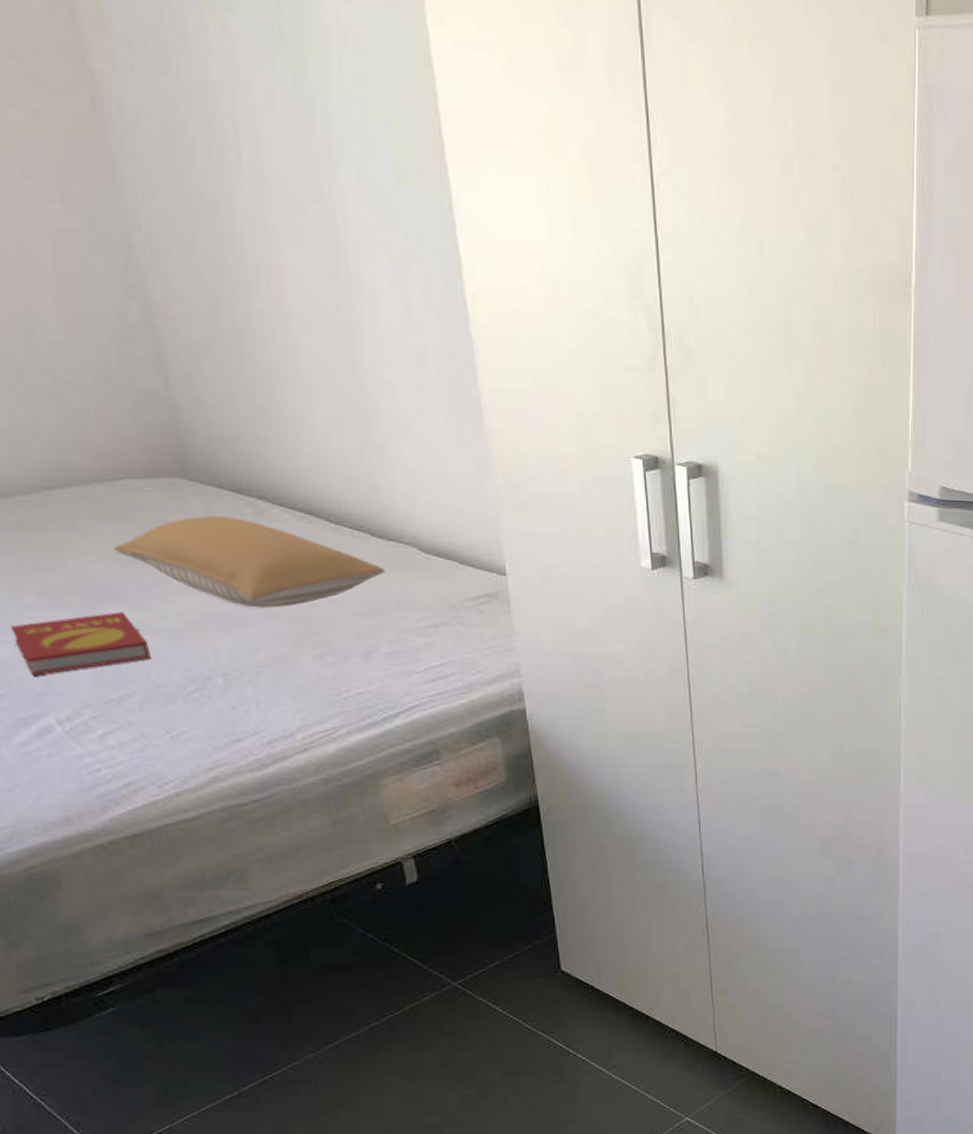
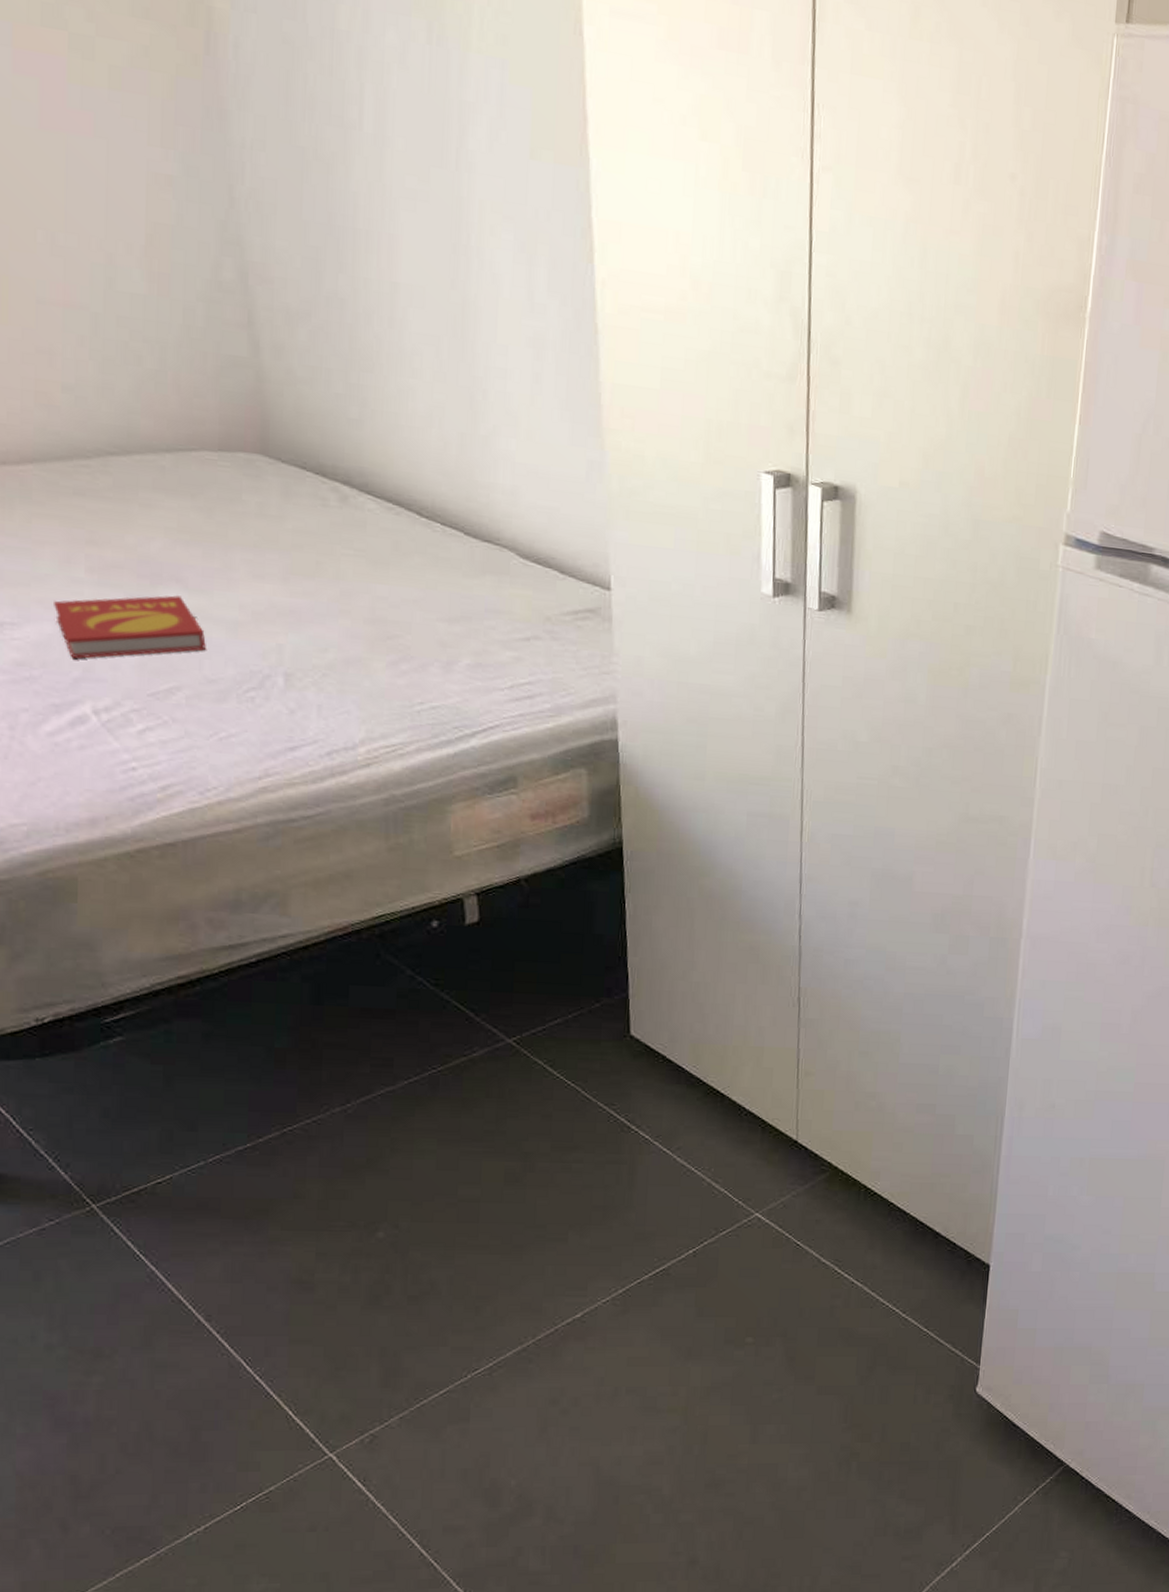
pillow: present [113,515,386,608] -> none [177,497,477,606]

